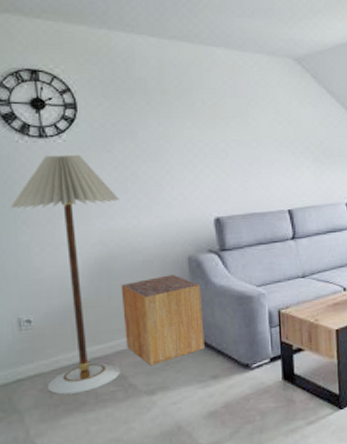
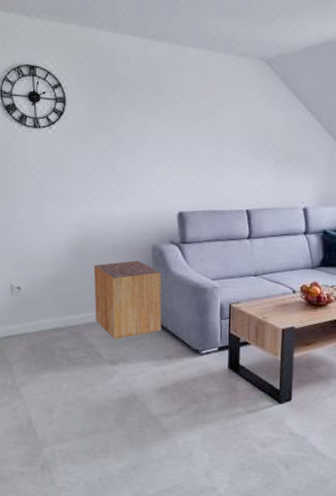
floor lamp: present [10,154,120,395] -> none [9,144,97,354]

